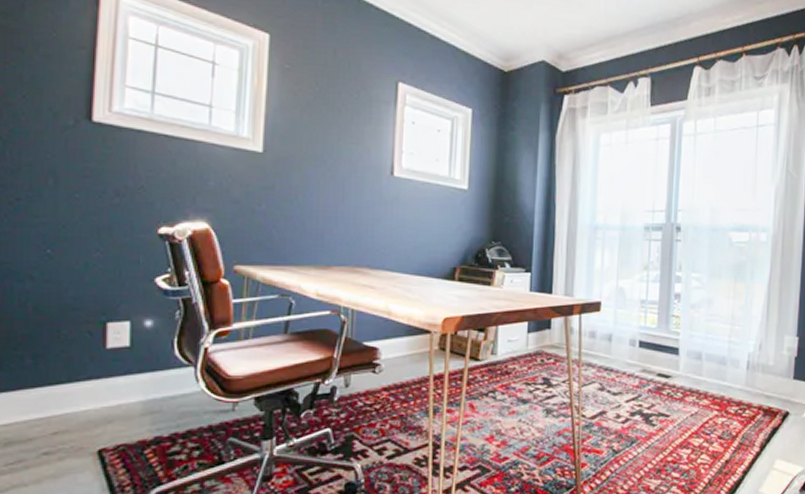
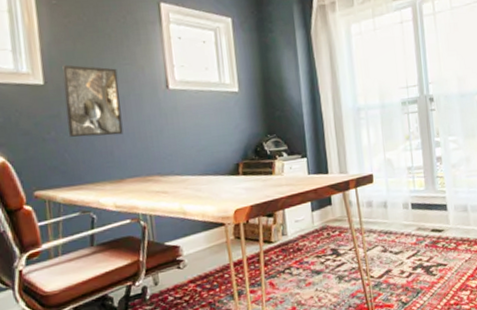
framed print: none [279,134,342,218] -> present [62,64,124,137]

